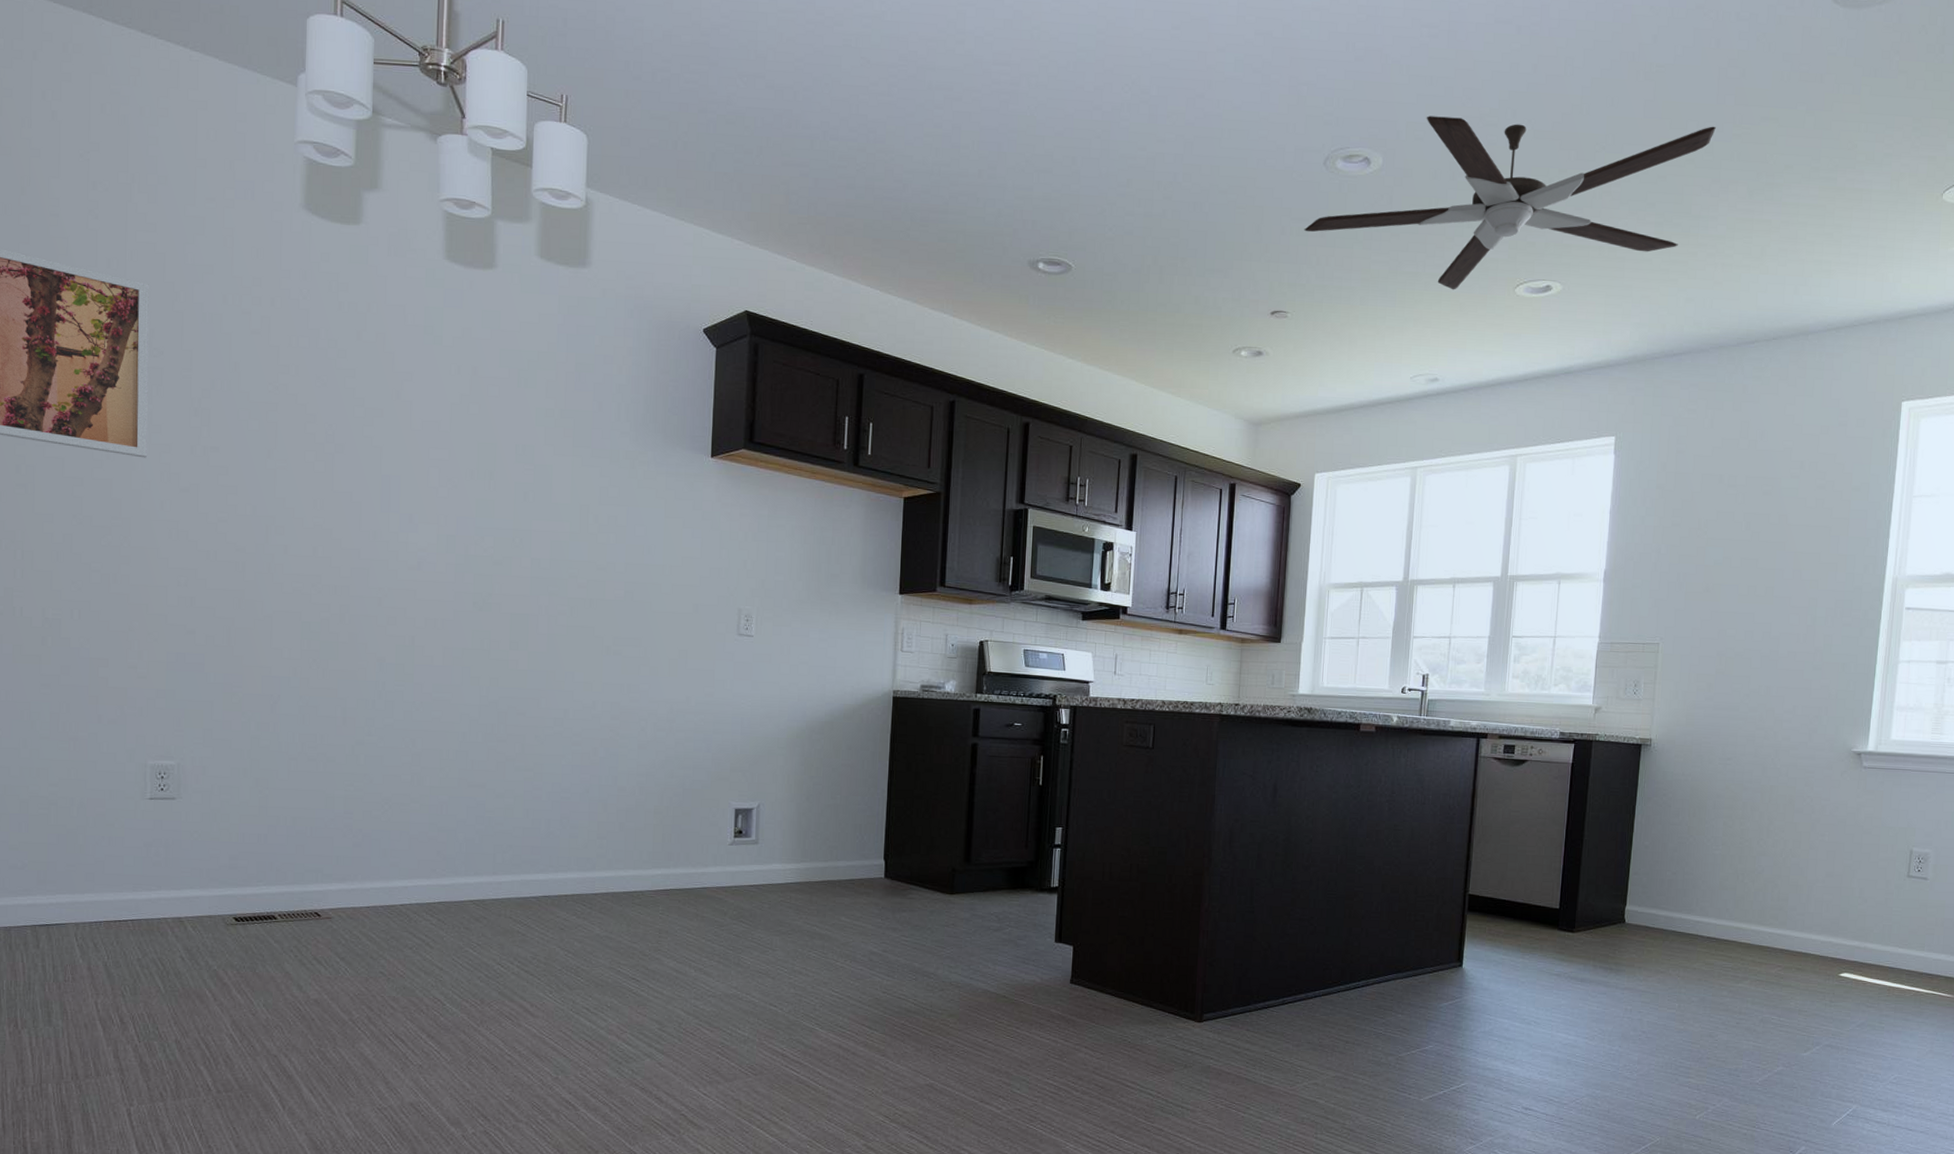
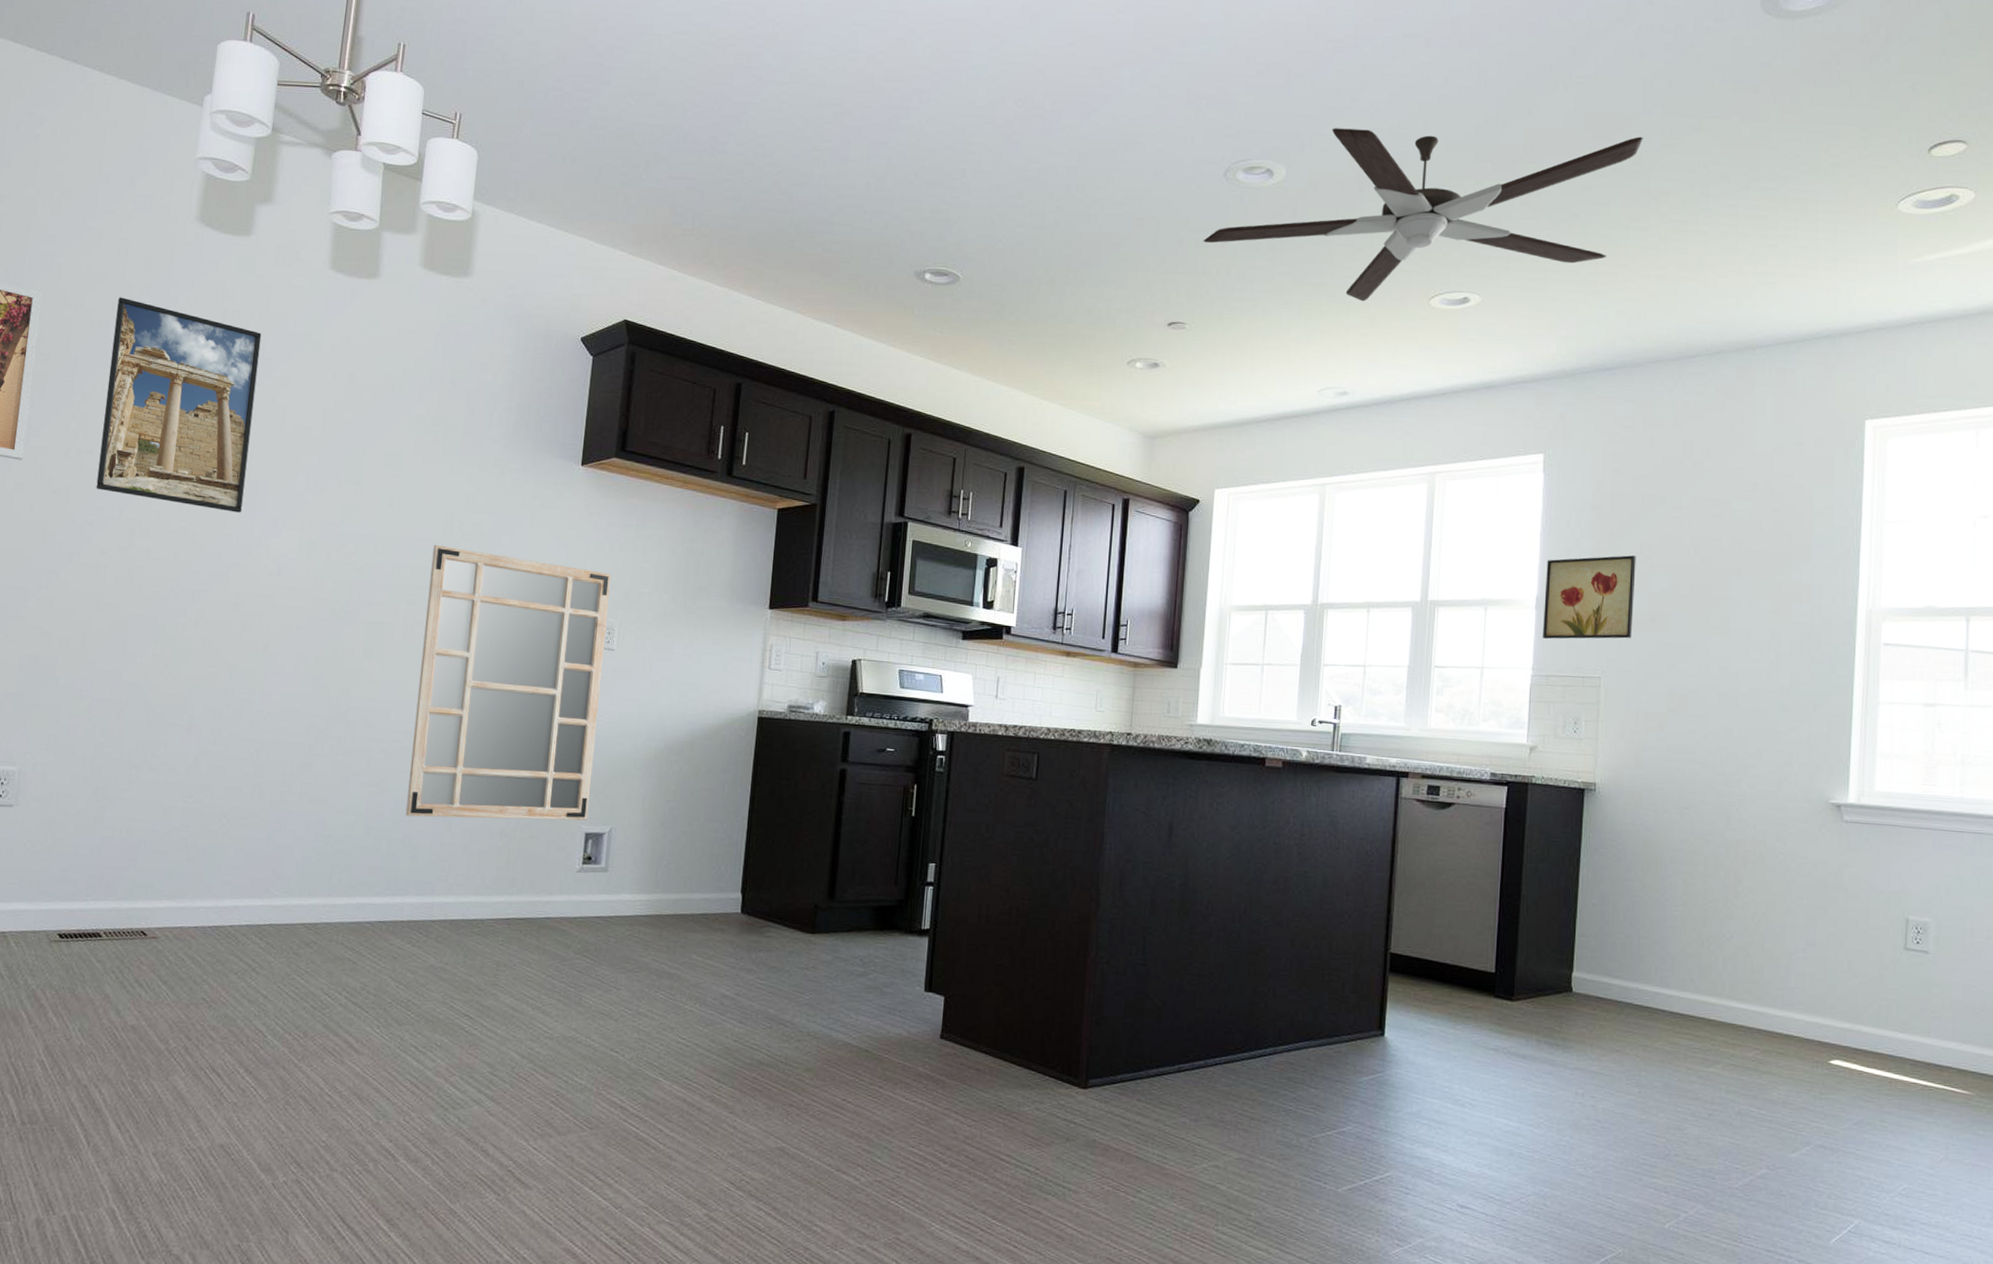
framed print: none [225,289,381,508] -> present [96,297,262,513]
mirror: none [562,537,746,799] -> present [405,544,611,821]
wall art: none [1608,531,1694,609] -> present [1542,555,1636,639]

